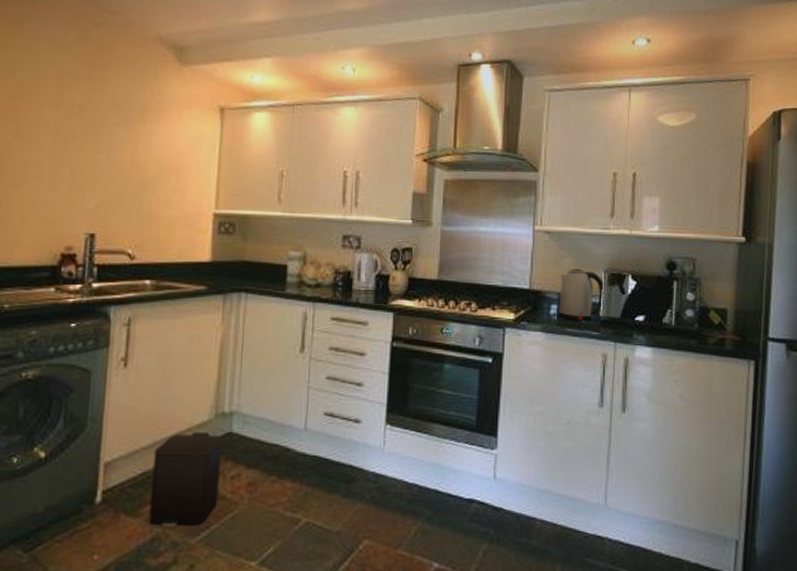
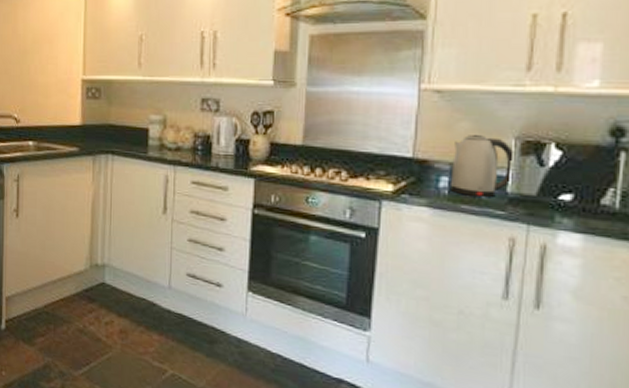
pedal bin: present [149,432,223,527] -> none [41,279,98,361]

